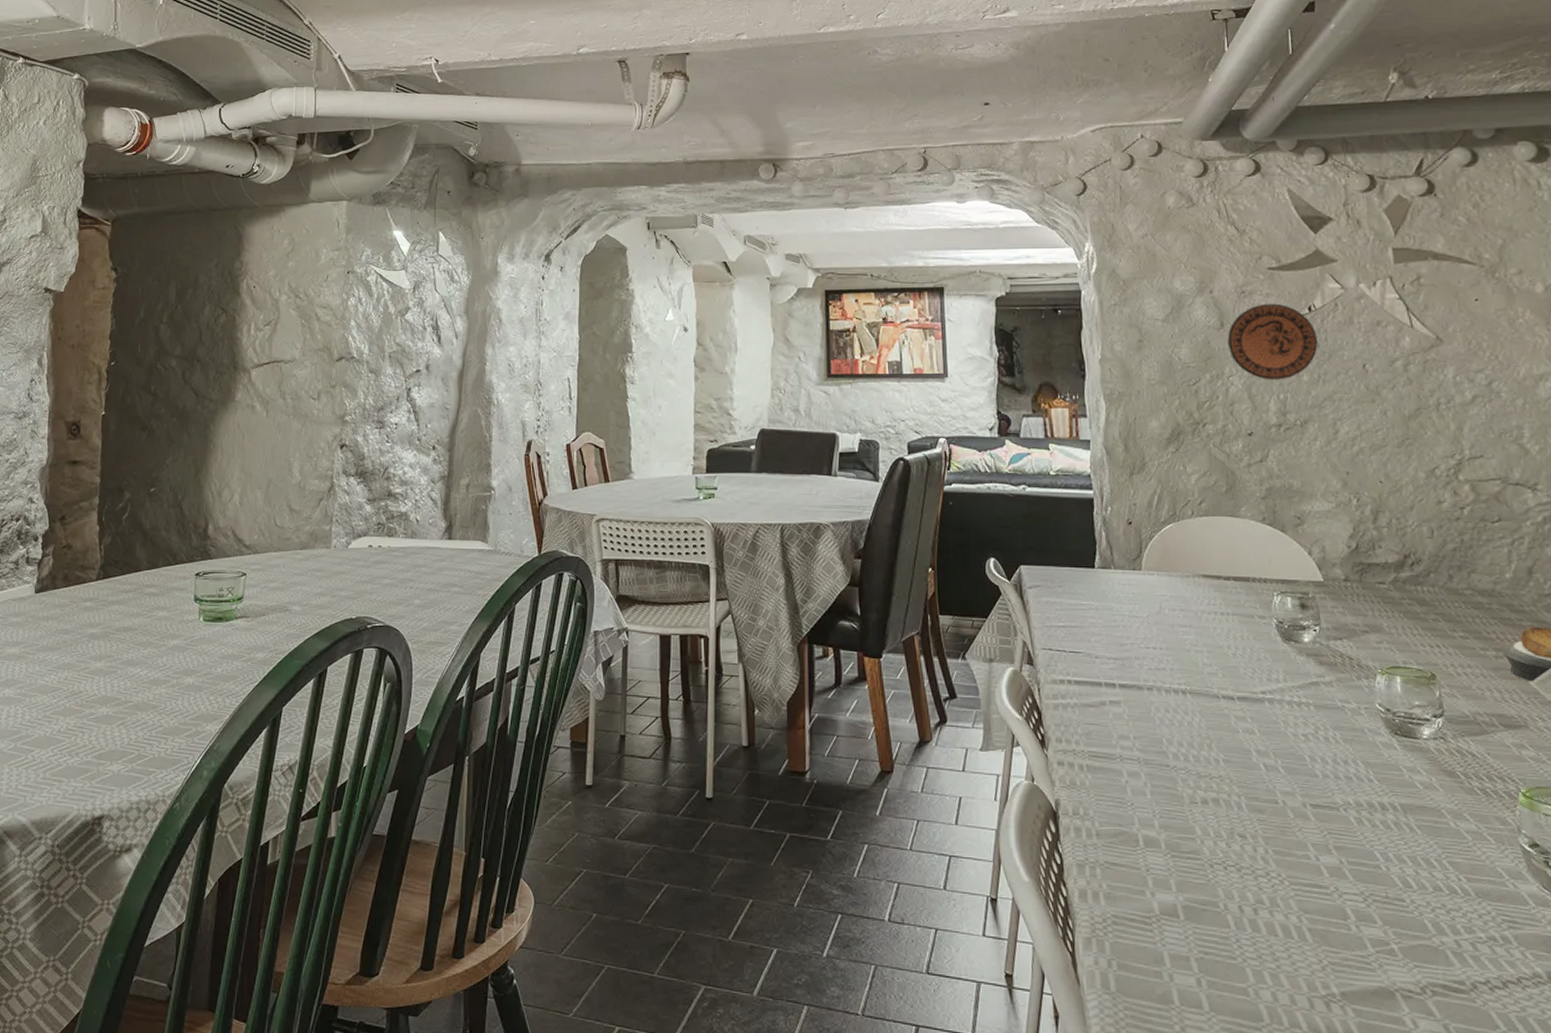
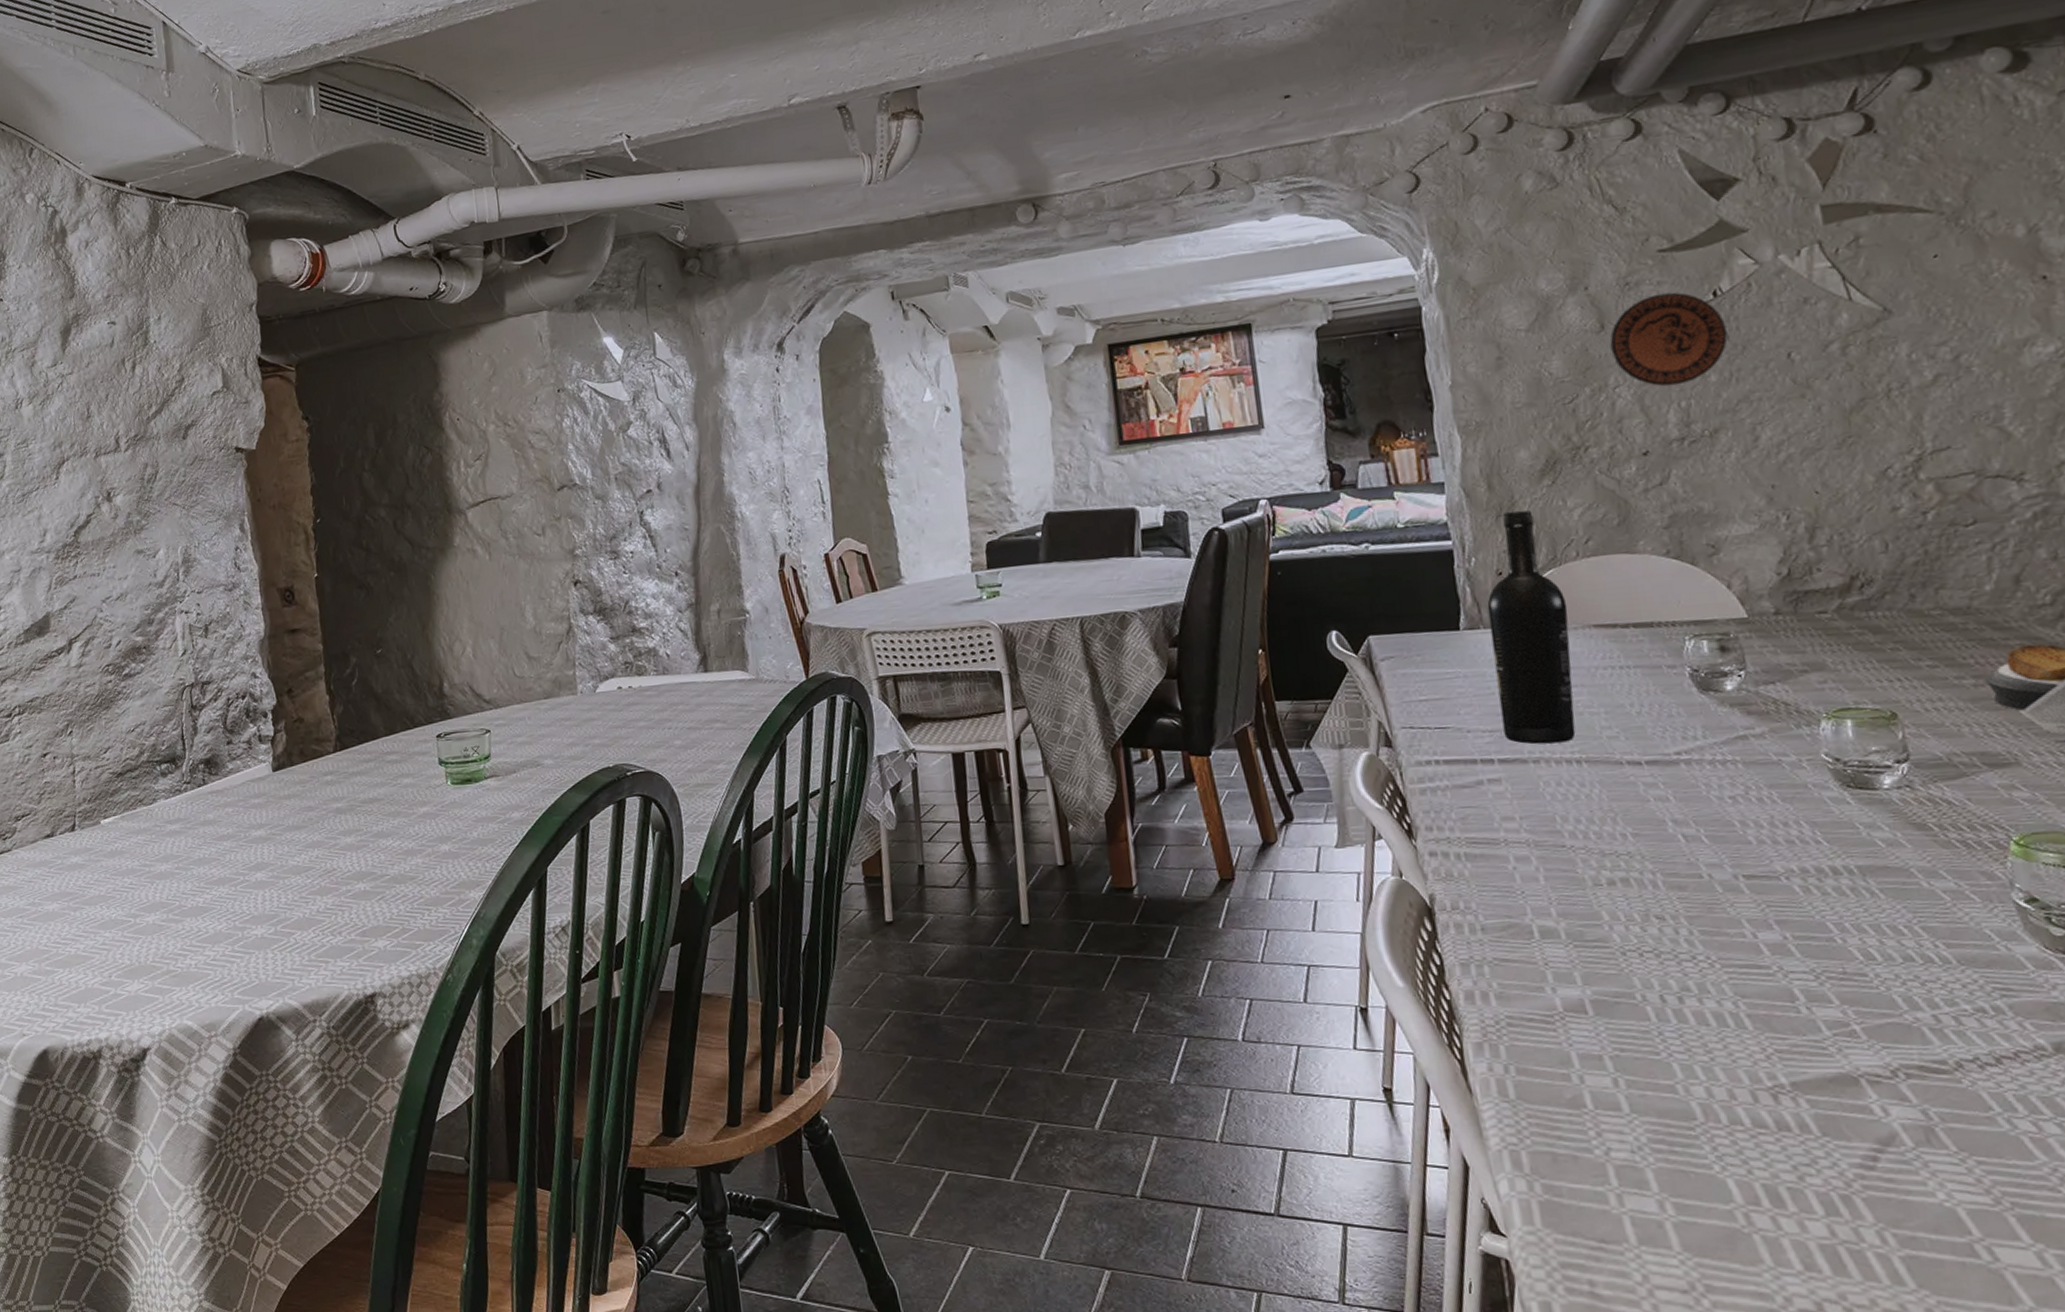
wine bottle: none [1118,470,1183,674] -> present [1487,510,1576,745]

